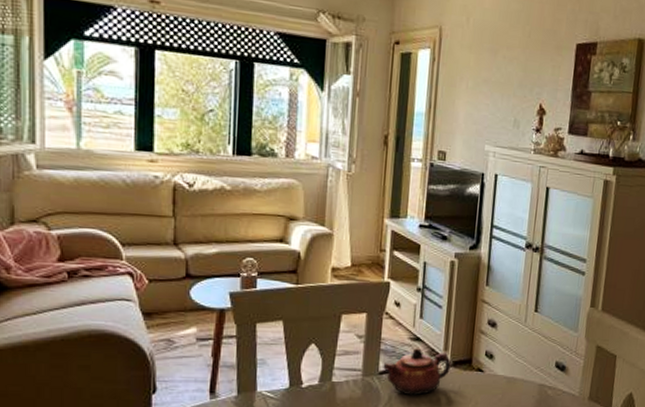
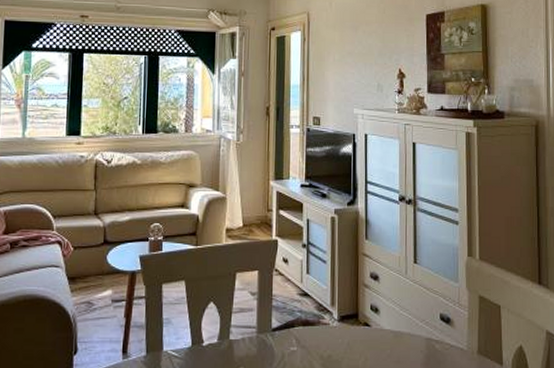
teapot: present [383,348,451,396] -> none [275,304,339,353]

